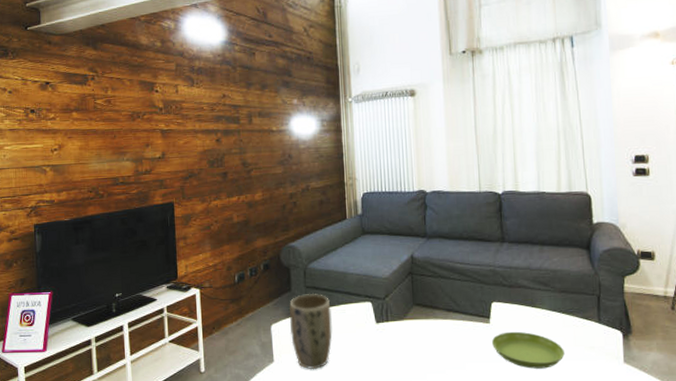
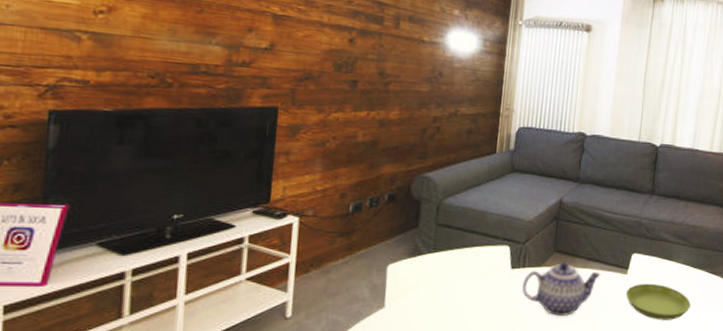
plant pot: present [289,293,332,370] -> none [409,231,463,317]
teapot: none [389,314,463,366] -> present [522,262,601,316]

